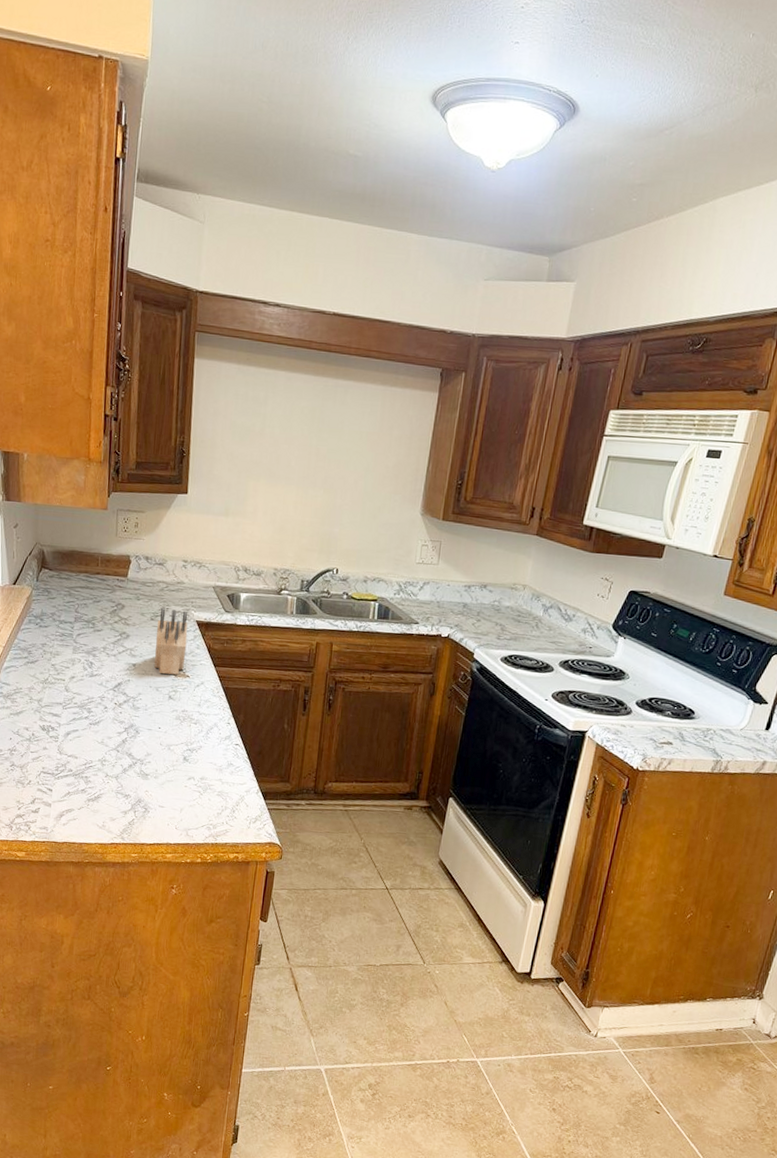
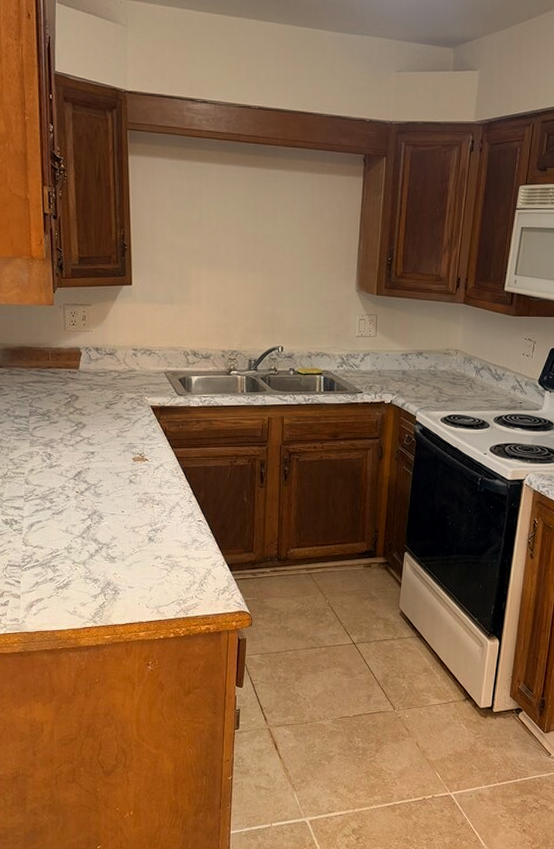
knife block: present [154,607,188,675] -> none [113,395,143,459]

